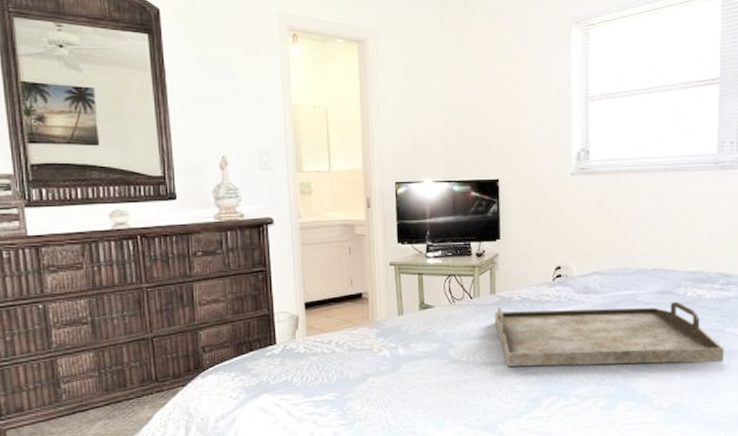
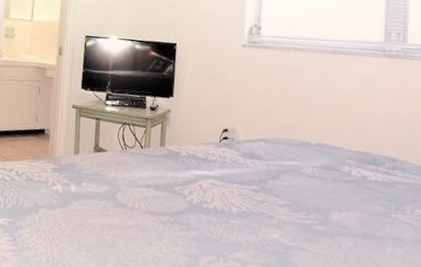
serving tray: present [494,301,724,367] -> none [161,159,389,247]

